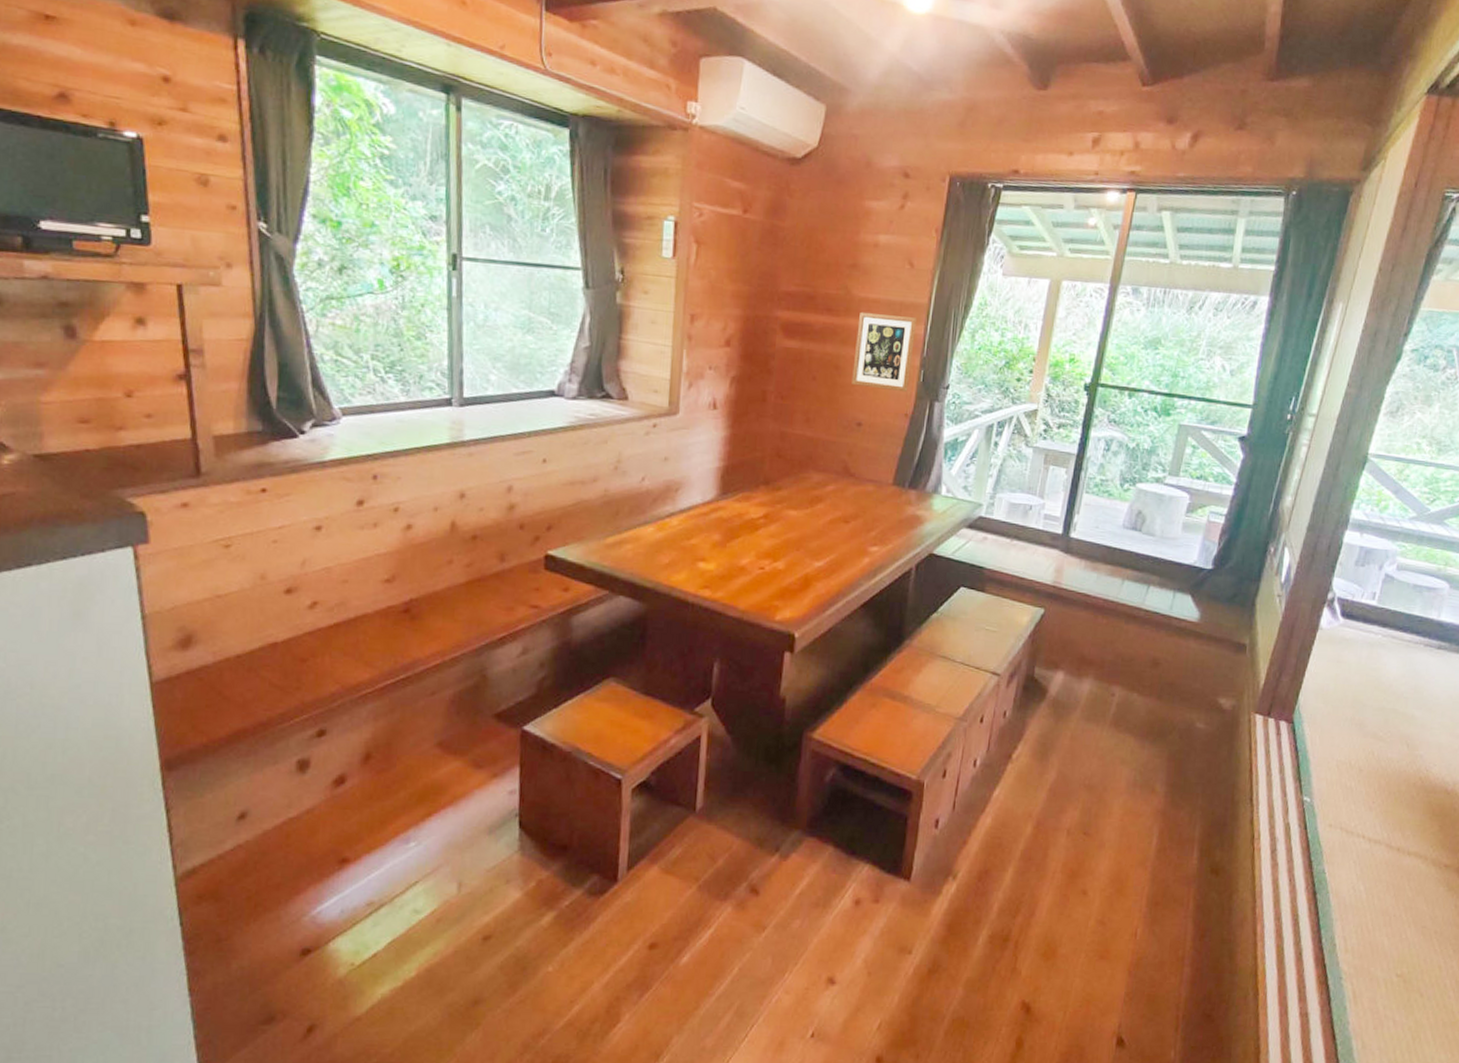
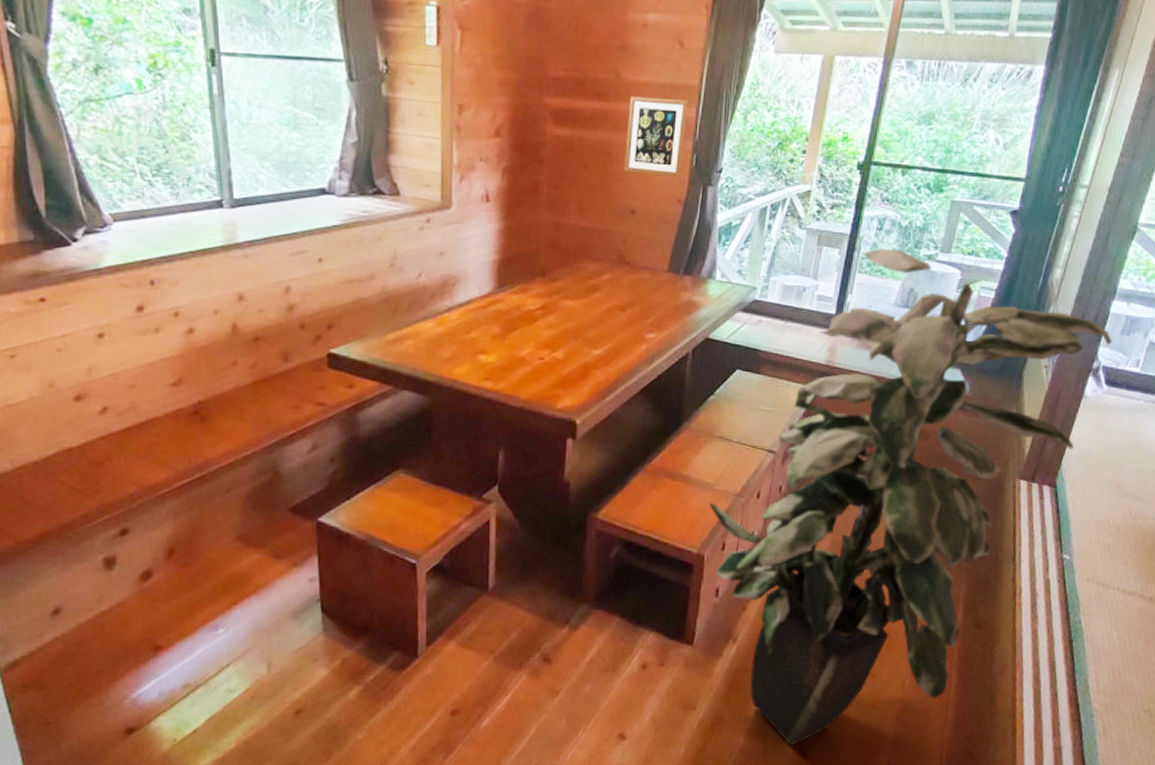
indoor plant: none [930,469,1346,999] -> present [709,248,1112,746]

